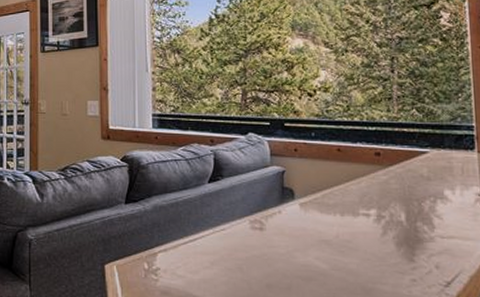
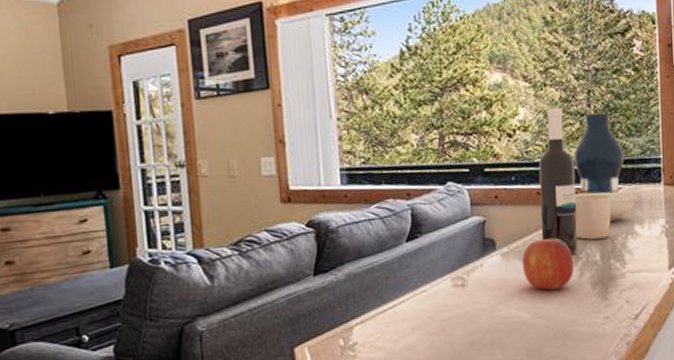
fruit: none [321,193,377,245] -> present [522,237,575,290]
wine bottle: none [339,73,380,211] -> present [539,108,578,254]
vase: none [376,79,433,158] -> present [573,112,625,195]
mug: none [377,155,418,201] -> present [574,193,612,240]
bowl: none [378,153,446,183] -> present [575,191,637,221]

